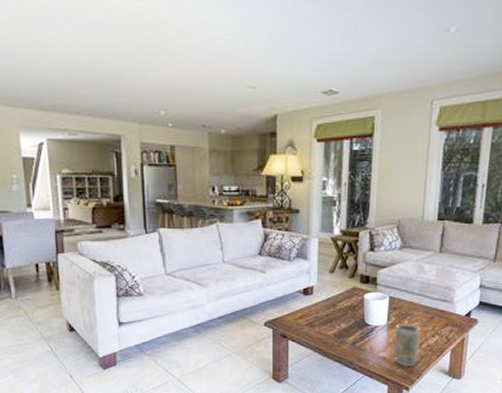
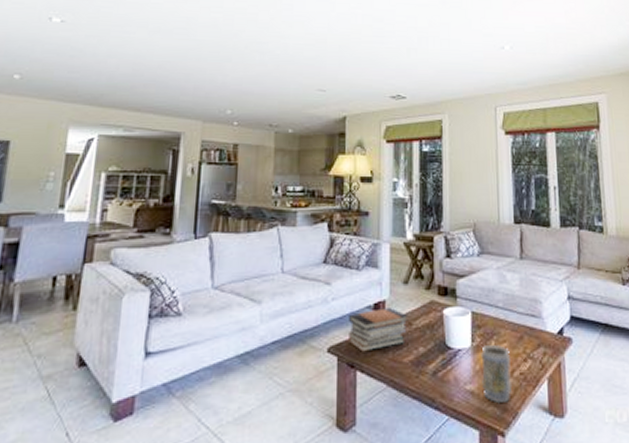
book stack: none [282,292,333,326] -> present [349,308,408,352]

